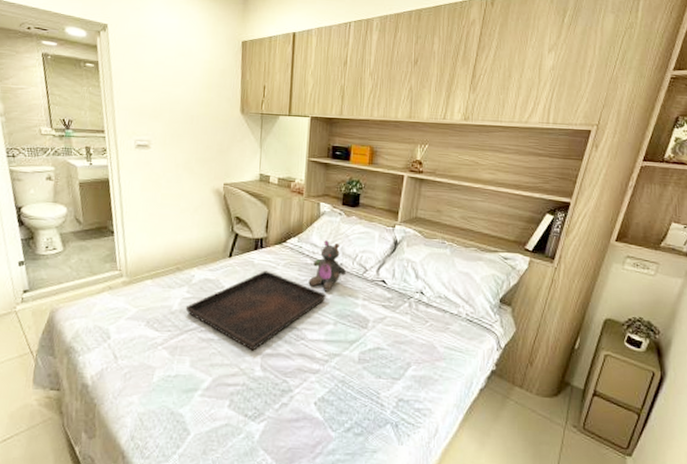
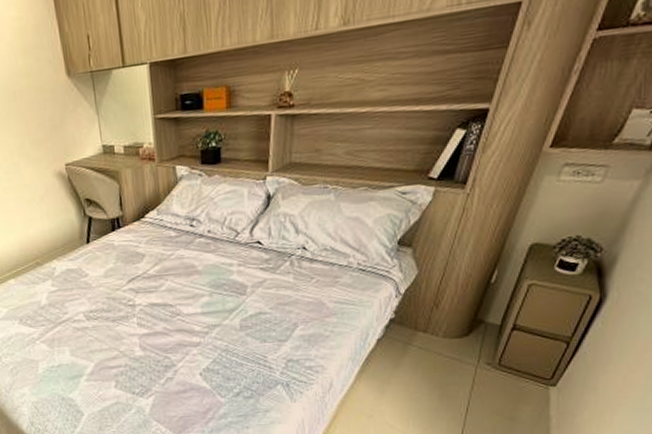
serving tray: present [185,270,326,351] -> none [53,251,197,333]
stuffed bear: present [308,240,346,292] -> none [175,207,215,263]

